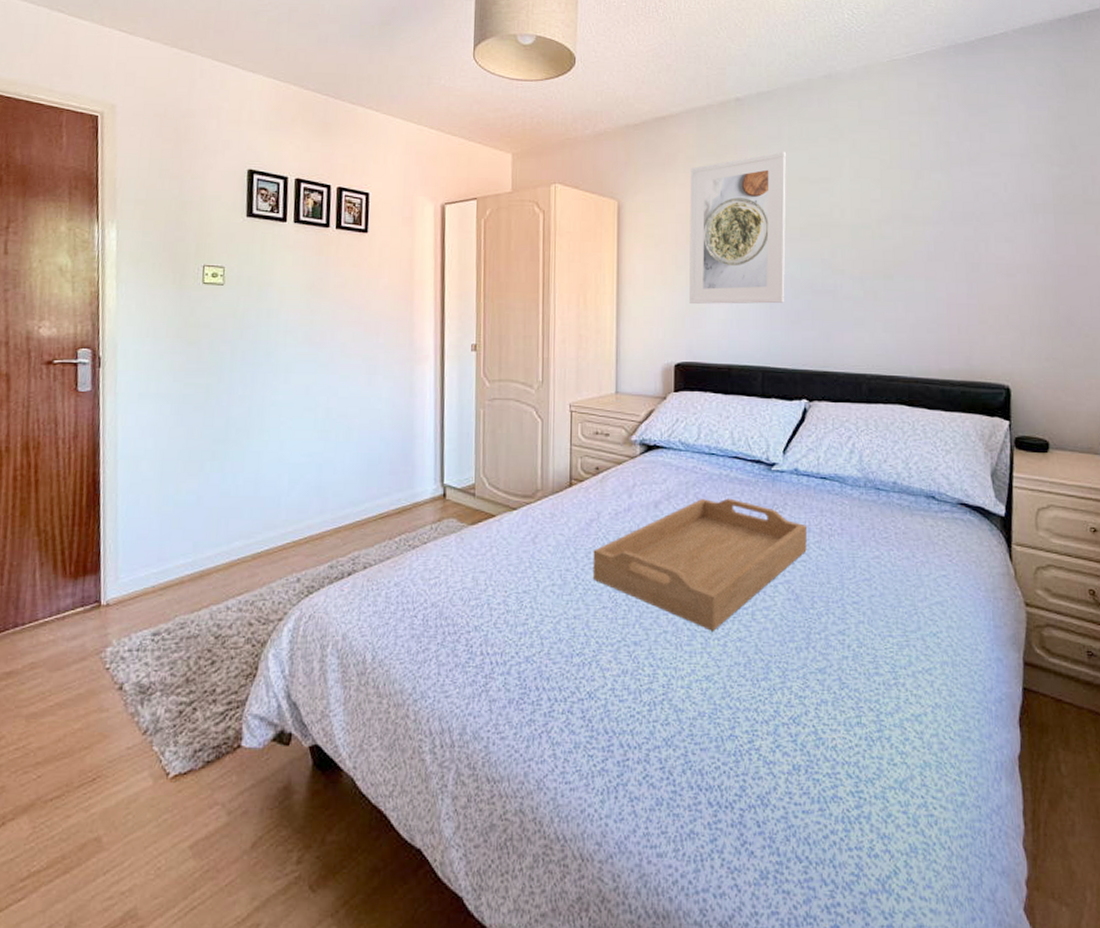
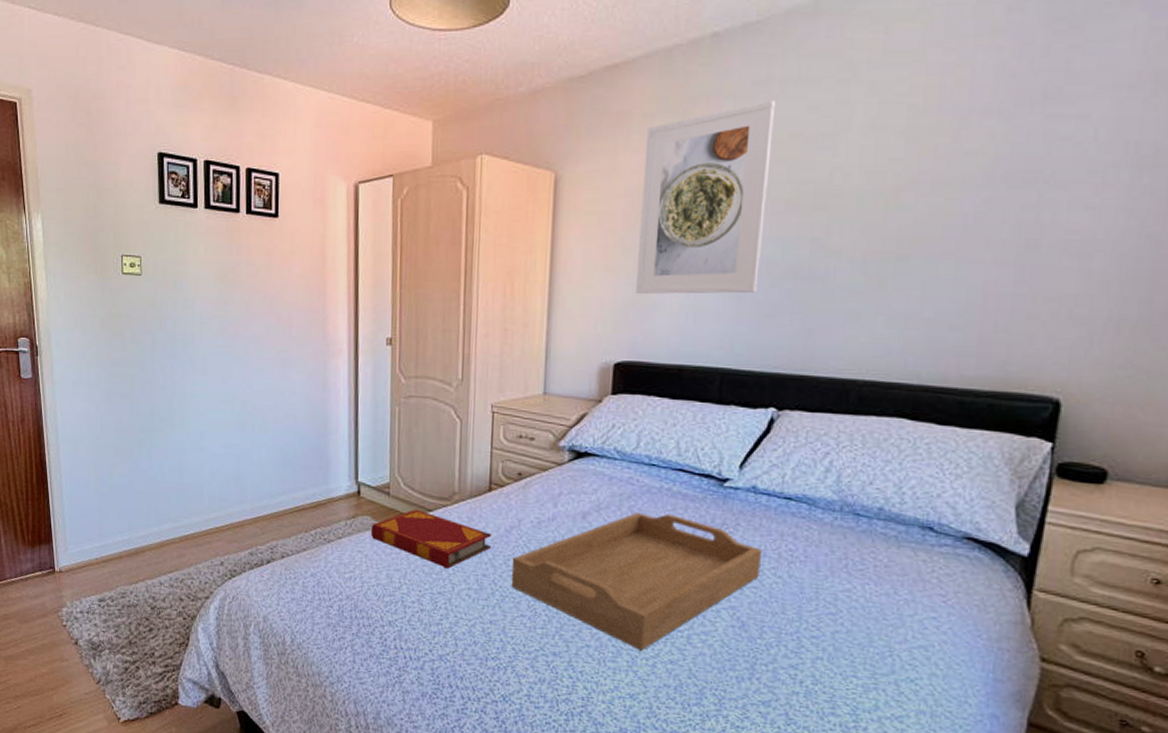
hardback book: none [456,509,574,566] -> present [370,509,492,569]

